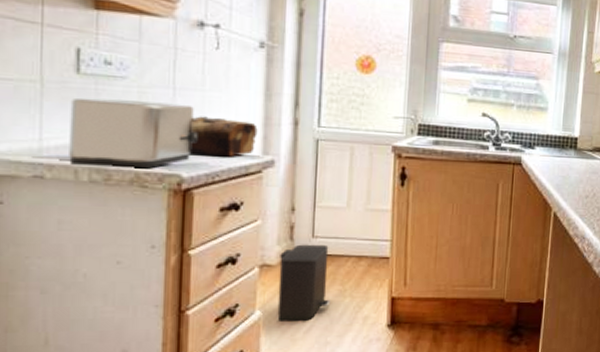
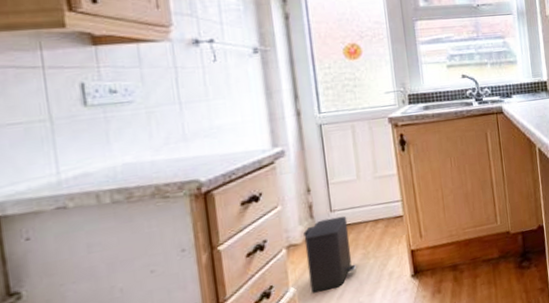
toaster: present [69,97,198,169] -> none [82,115,210,192]
bread loaf: present [188,116,258,157] -> none [201,120,265,161]

